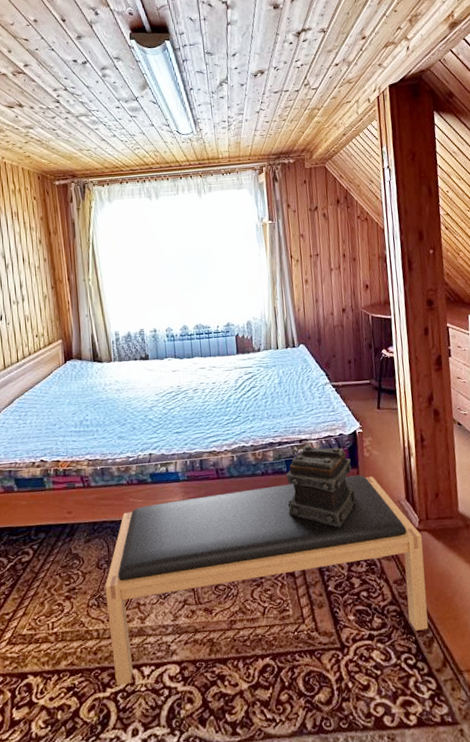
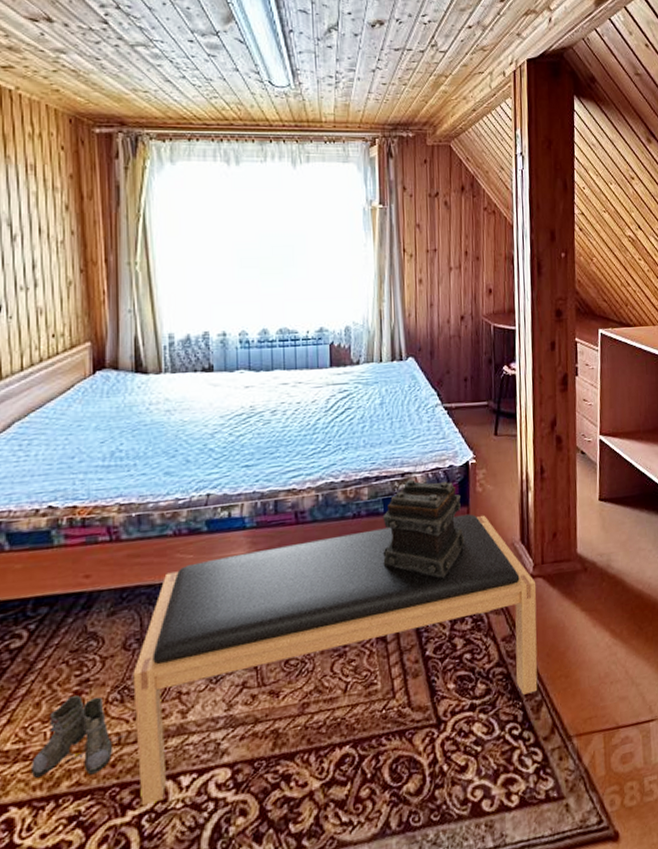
boots: none [41,599,102,659] -> present [32,695,125,778]

